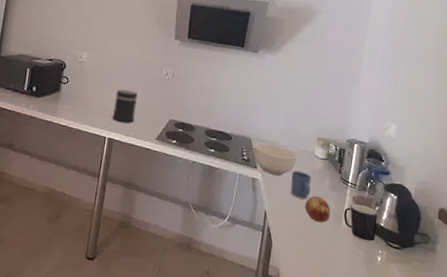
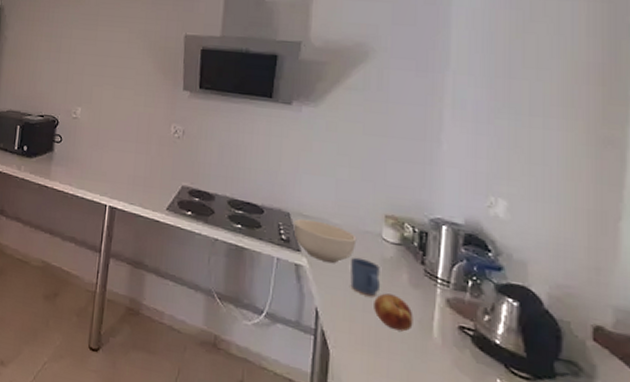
cylinder: present [113,89,138,124] -> none [113,149,142,190]
mug: present [343,203,378,244] -> none [433,308,489,368]

